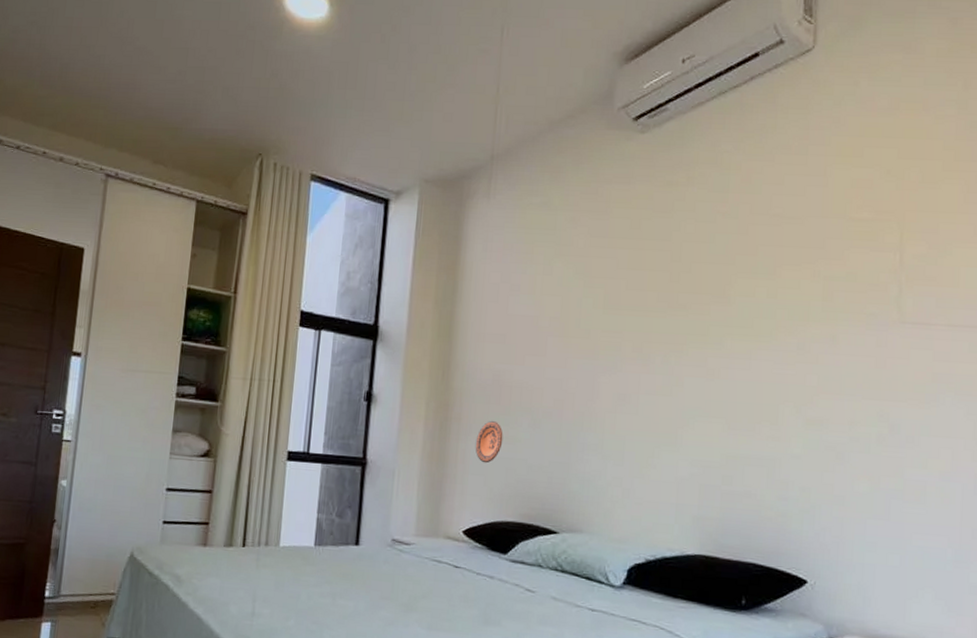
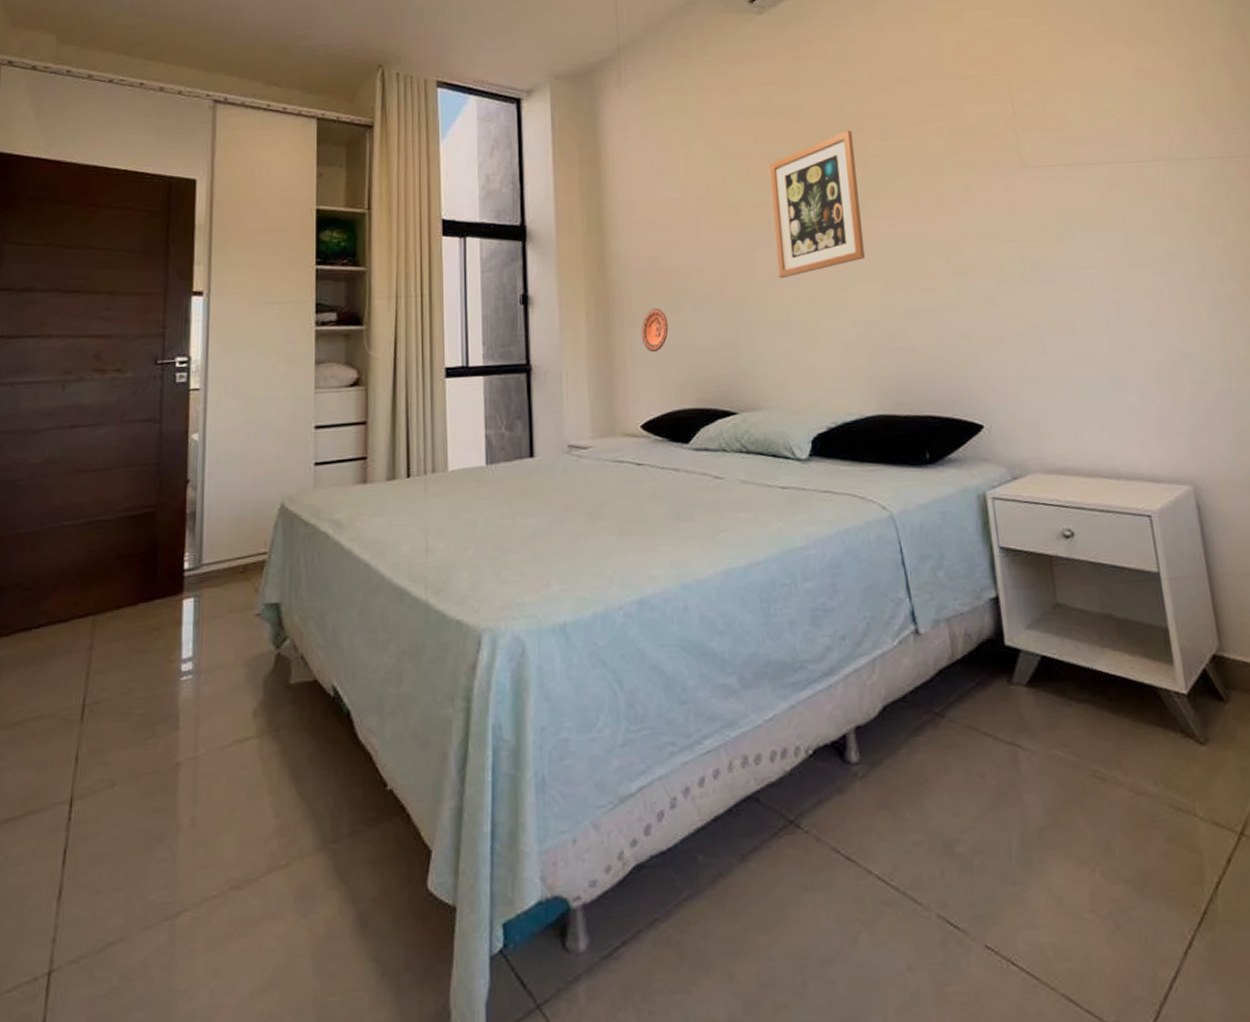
wall art: none [620,264,720,408] -> present [768,130,866,279]

